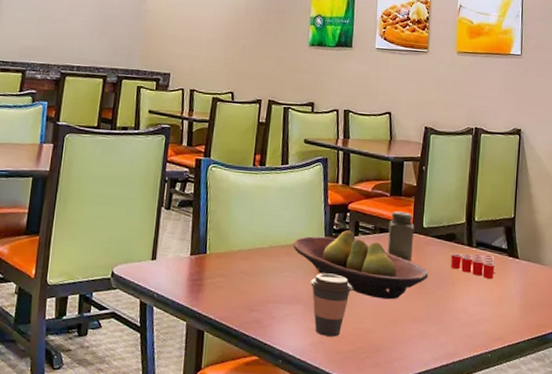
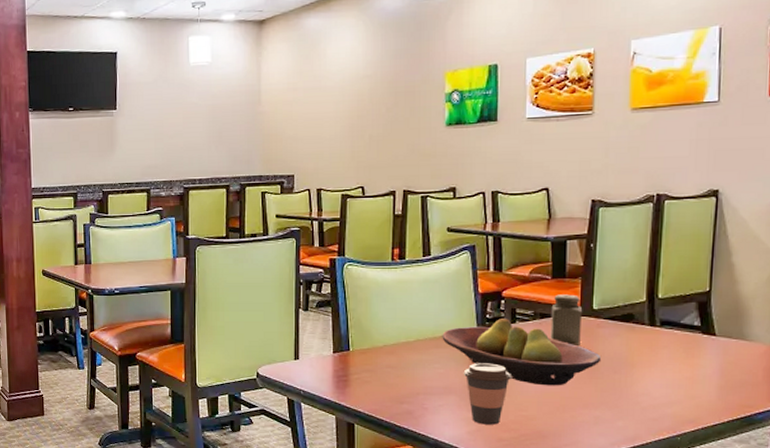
cup: present [450,253,495,280] -> none [627,333,685,360]

